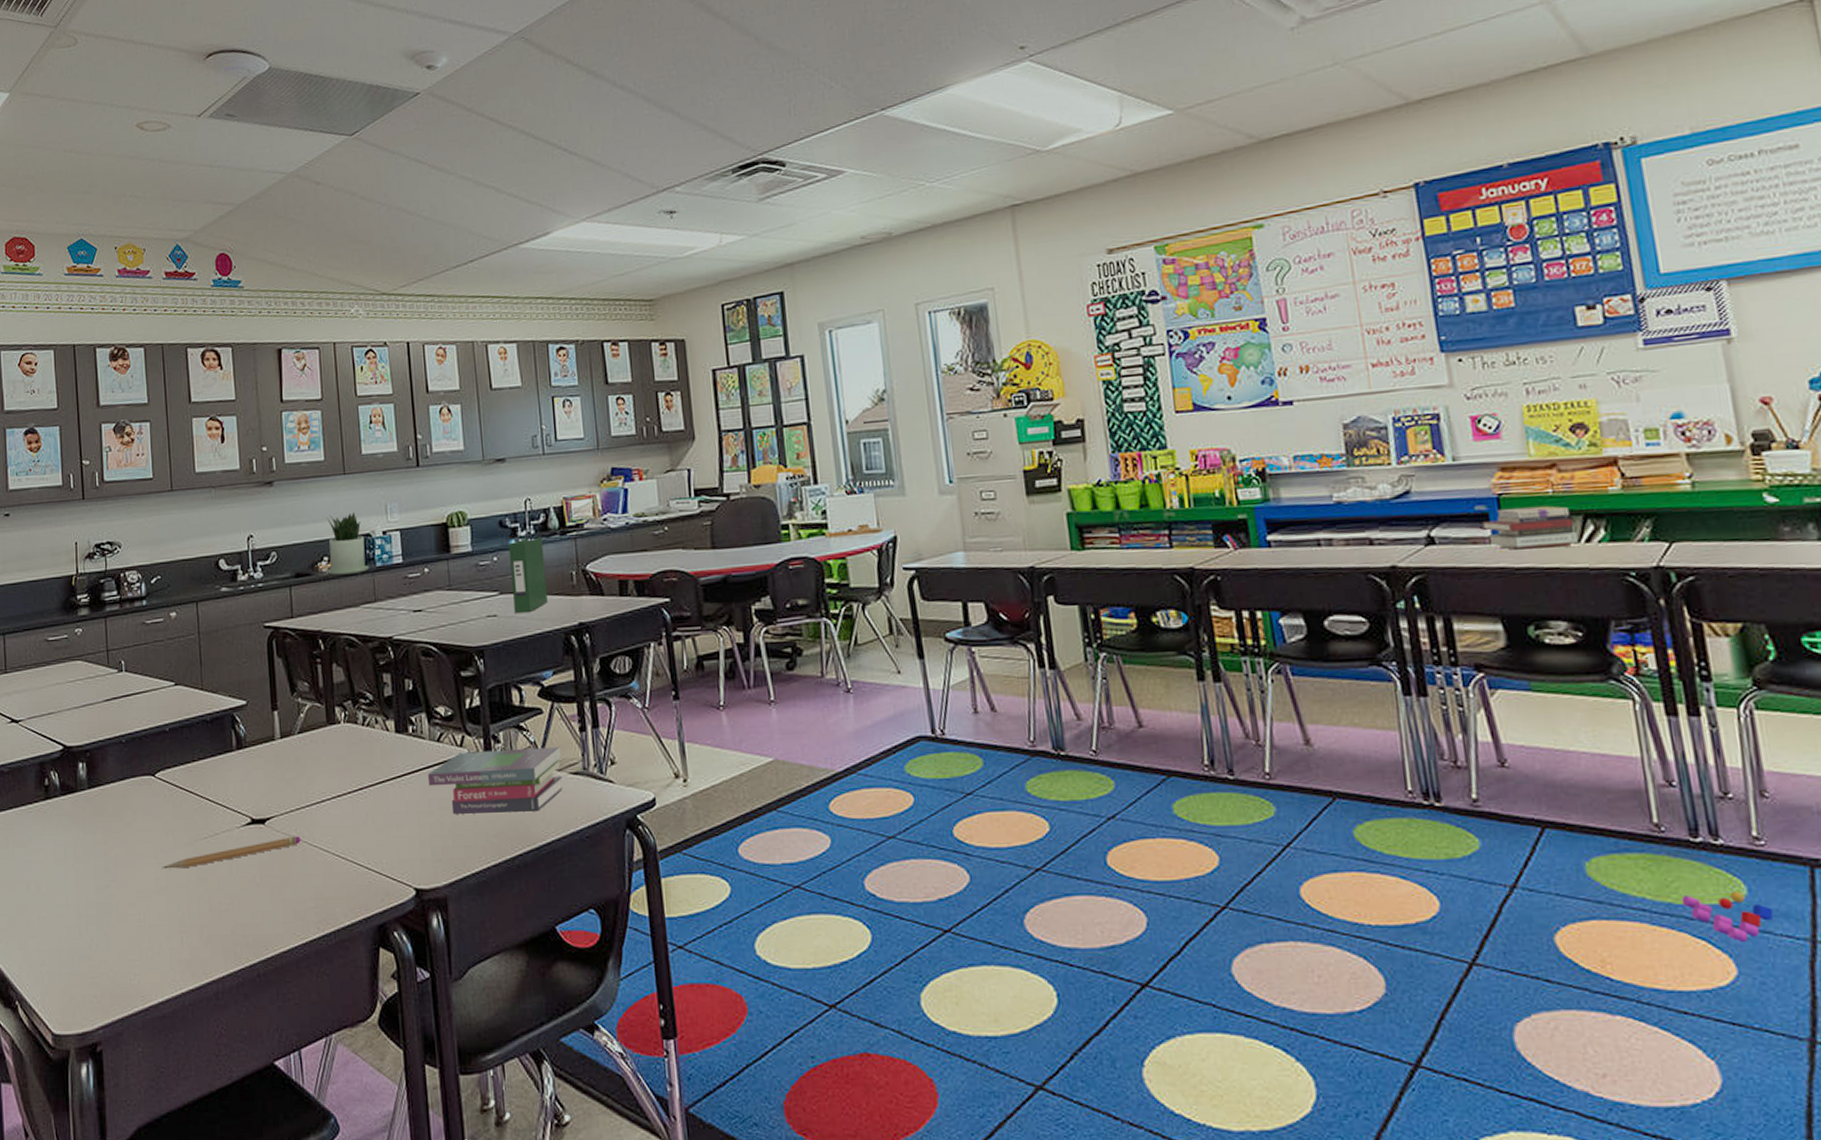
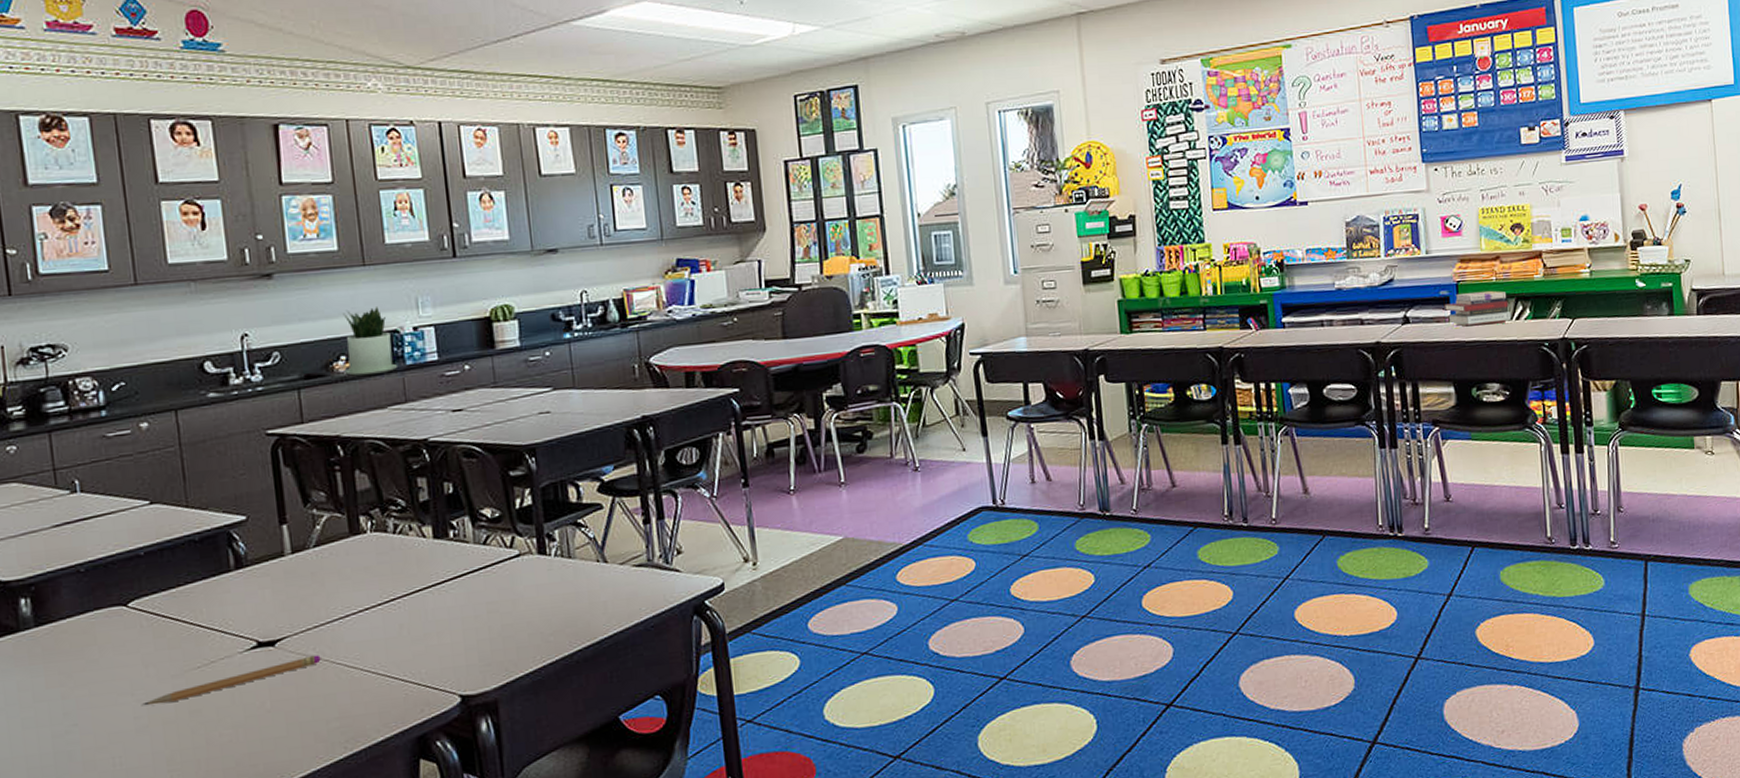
books: present [427,746,563,814] -> none [472,540,626,617]
binder: present [508,537,548,614] -> none [562,330,607,410]
toy blocks: present [1681,891,1774,943] -> none [1562,583,1620,622]

